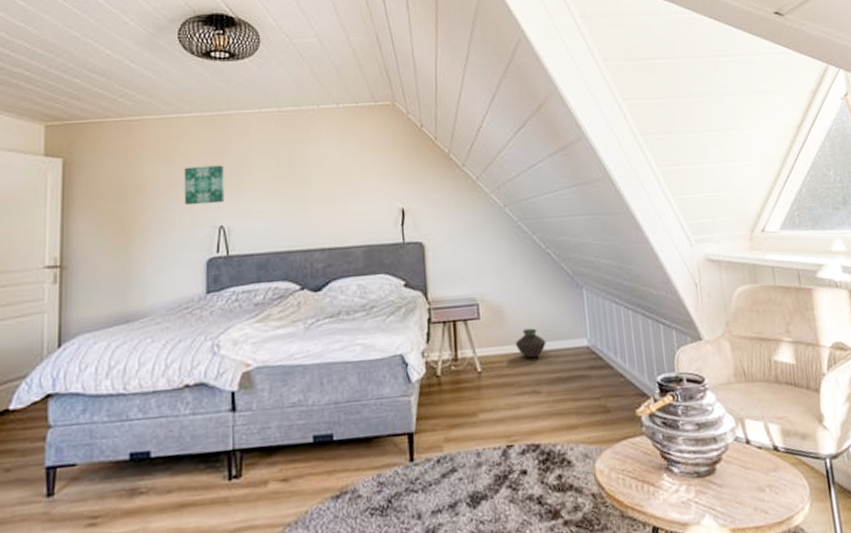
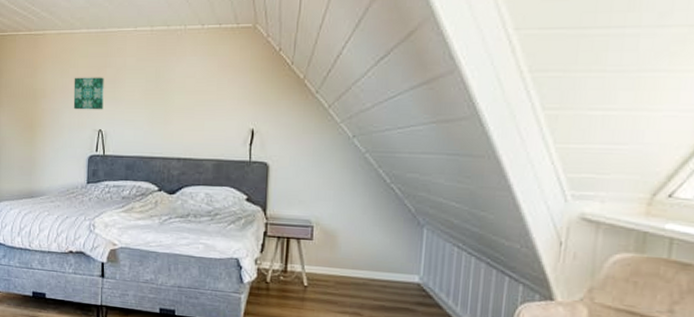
vase: present [516,328,546,358] -> none [344,256,375,283]

